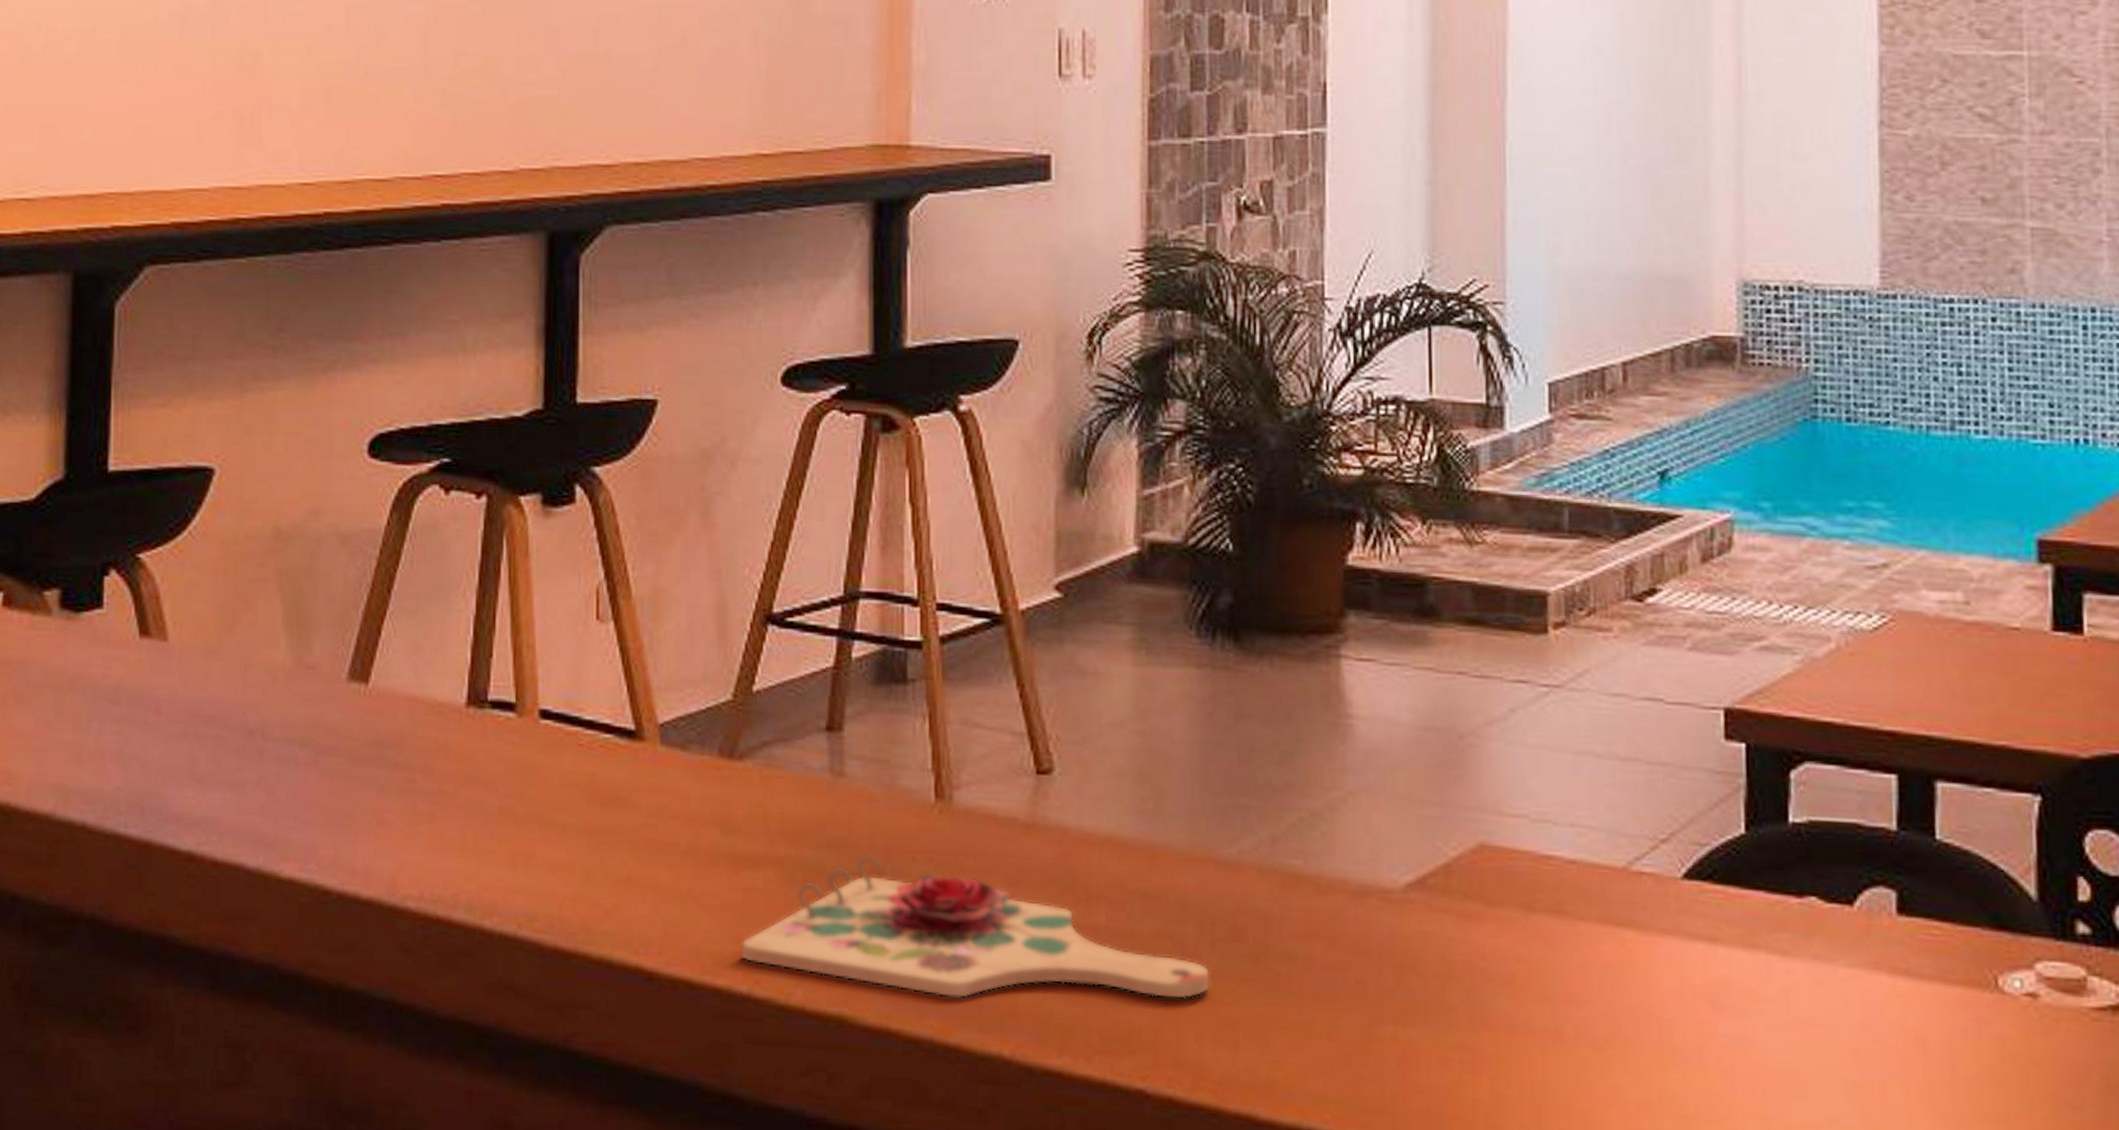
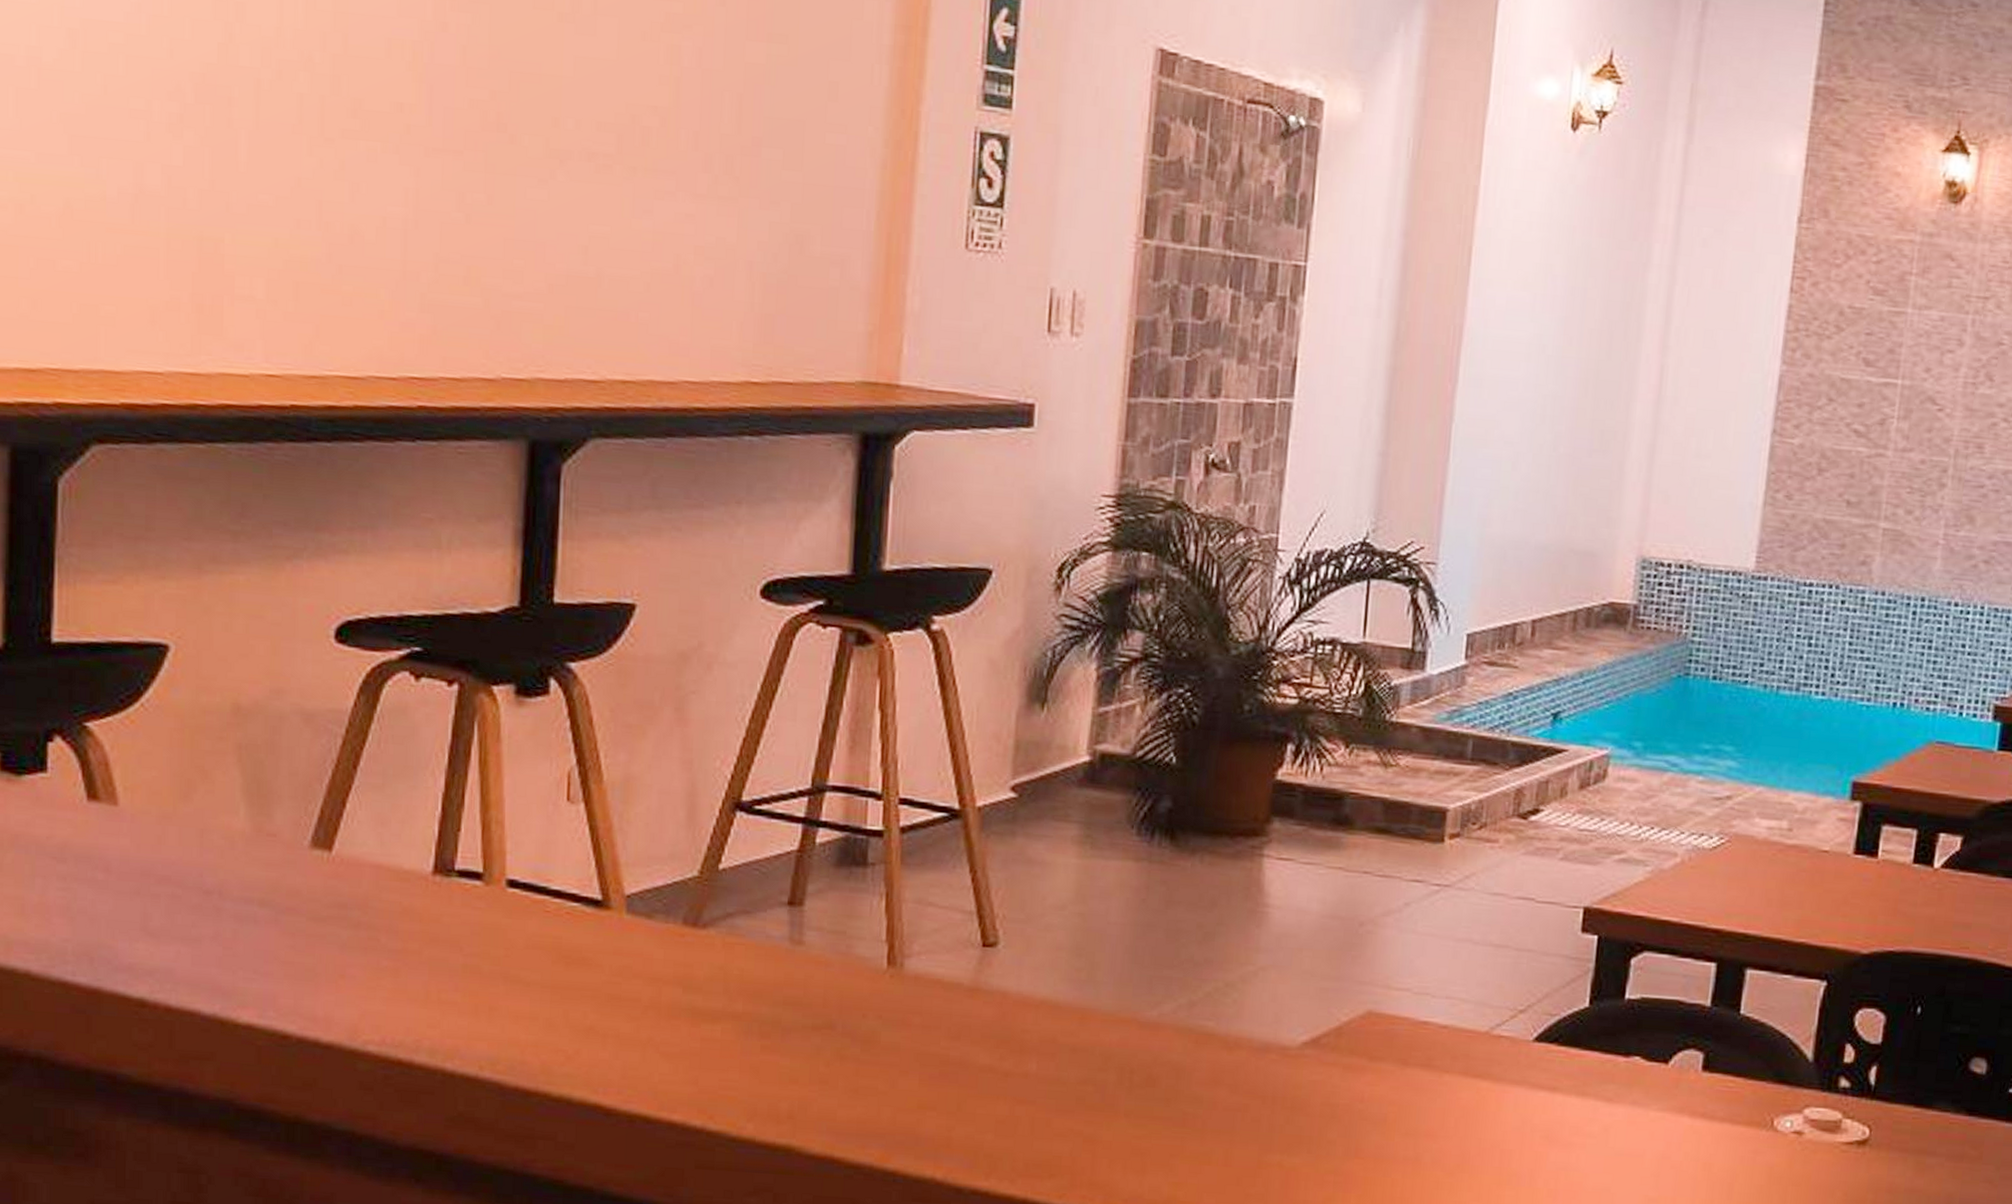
cutting board: present [741,855,1211,1000] -> none [697,1012,1126,1134]

